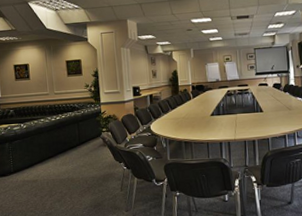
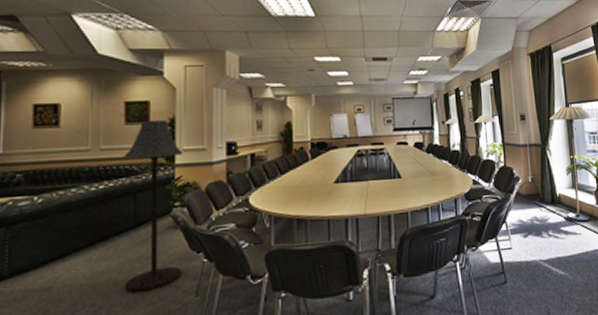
floor lamp: none [68,72,111,187] -> present [121,119,183,294]

